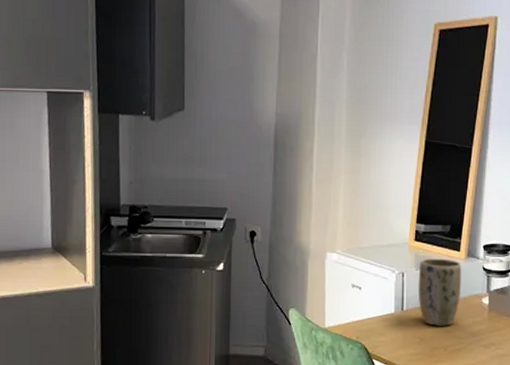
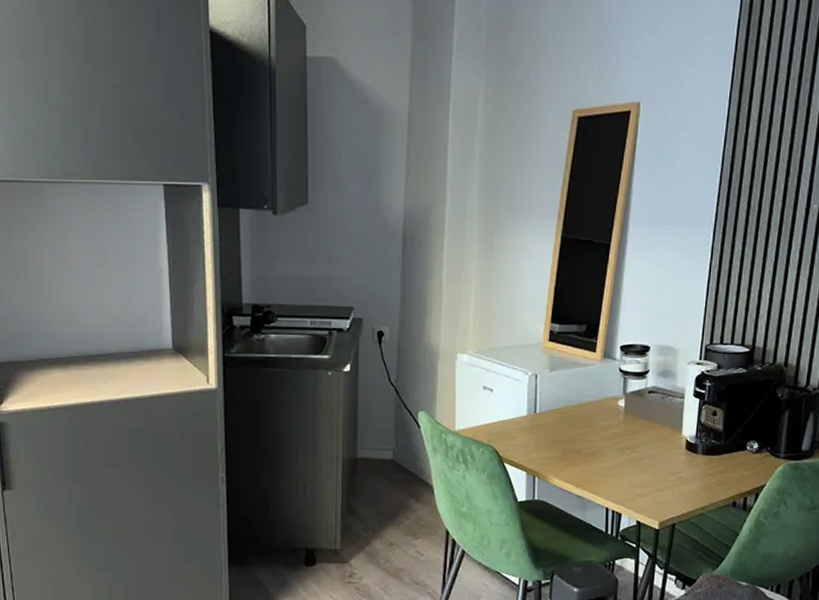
plant pot: present [418,258,462,326] -> none [551,359,598,429]

